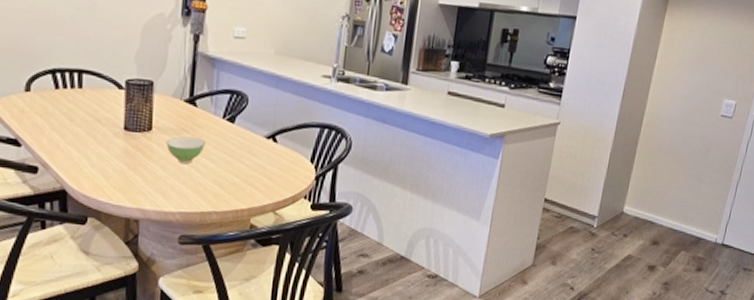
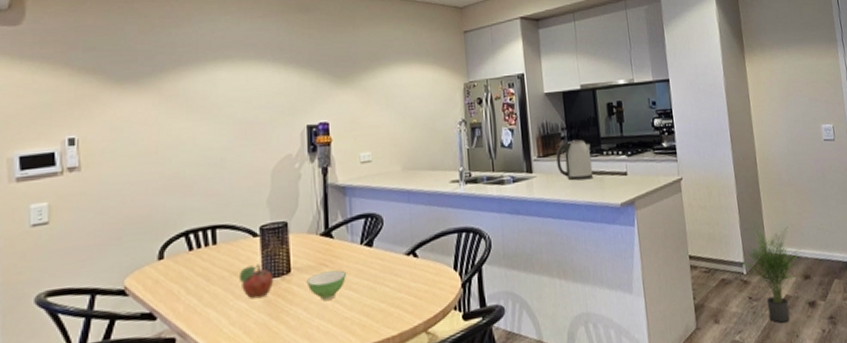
fruit: none [101,115,135,148] -> present [238,263,274,300]
kettle: none [434,60,474,104] -> present [556,139,594,181]
potted plant: none [595,187,659,278] -> present [742,226,801,323]

